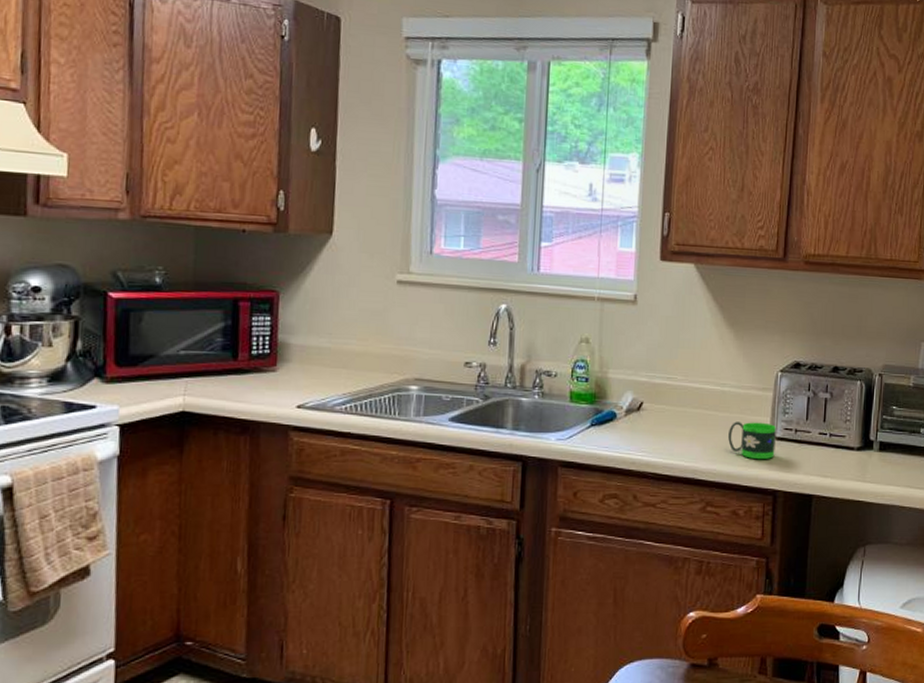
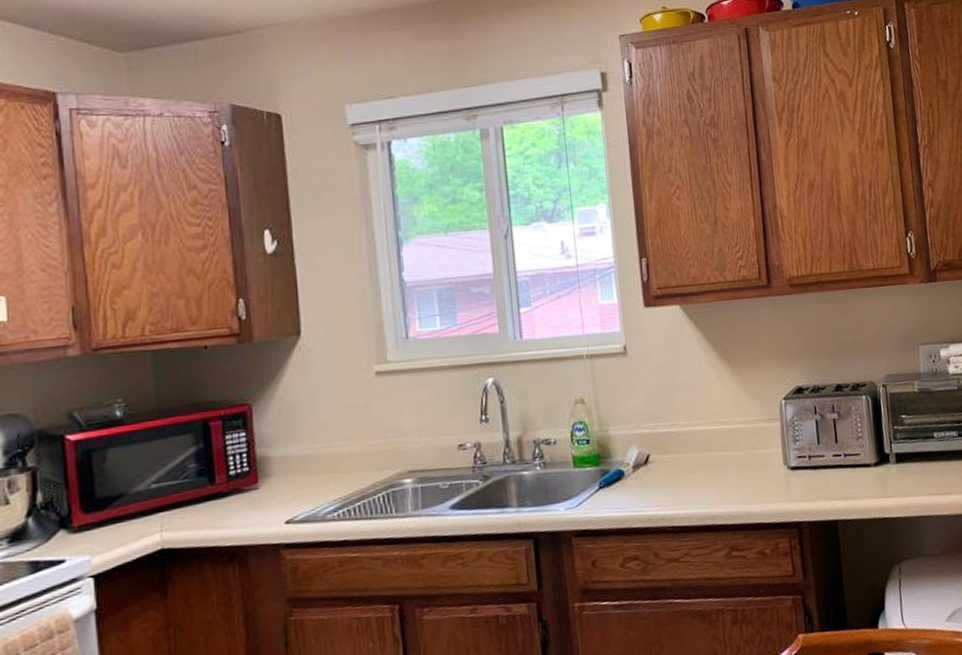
mug: present [728,422,776,460] -> none [741,454,793,494]

